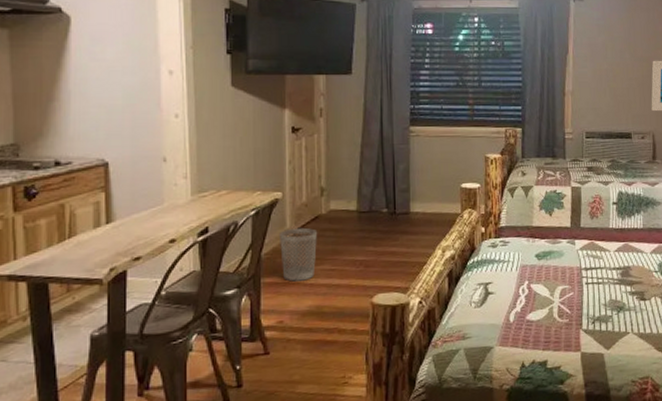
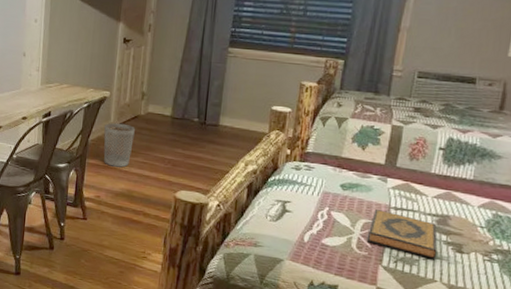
hardback book: none [566,273,626,312] -> present [368,209,438,259]

